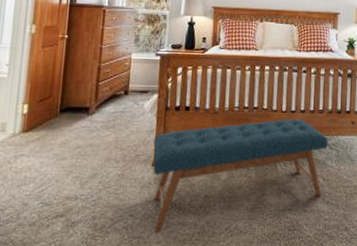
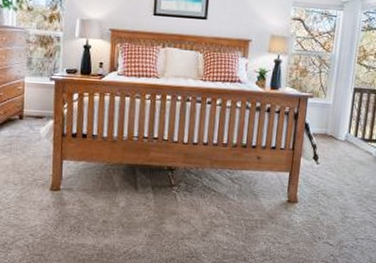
bench: present [153,119,328,233] -> none [51,151,231,252]

